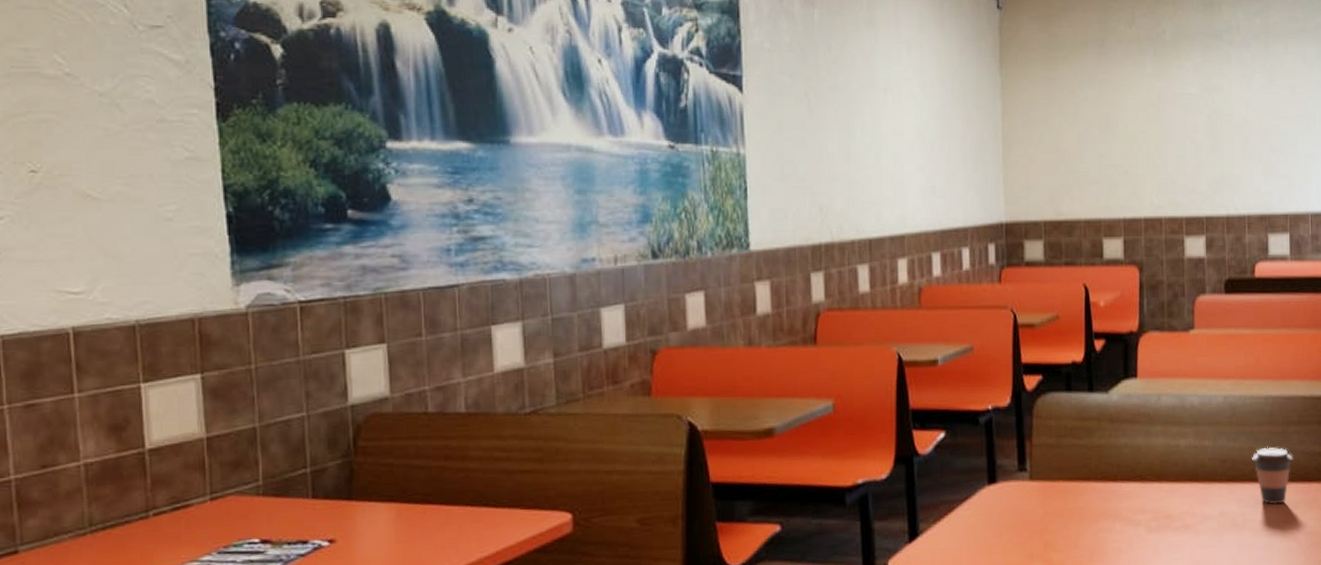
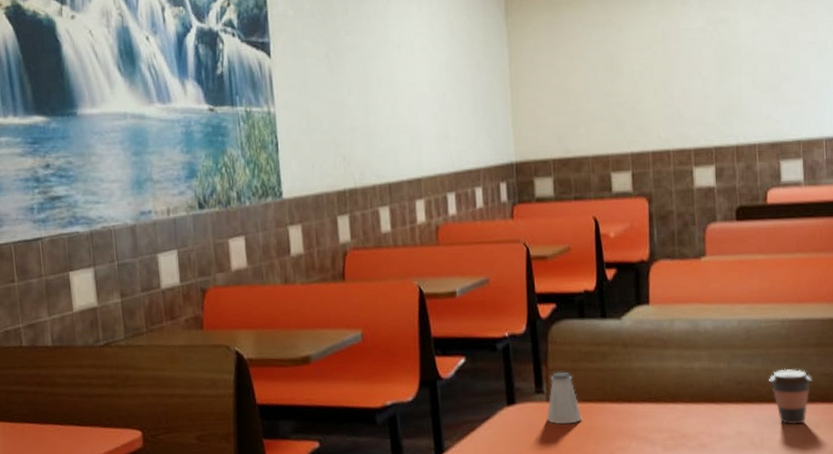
saltshaker: none [1029,448,1065,505] -> present [547,371,582,425]

